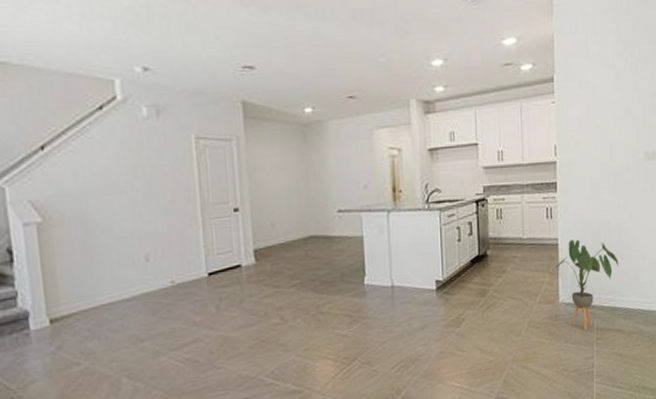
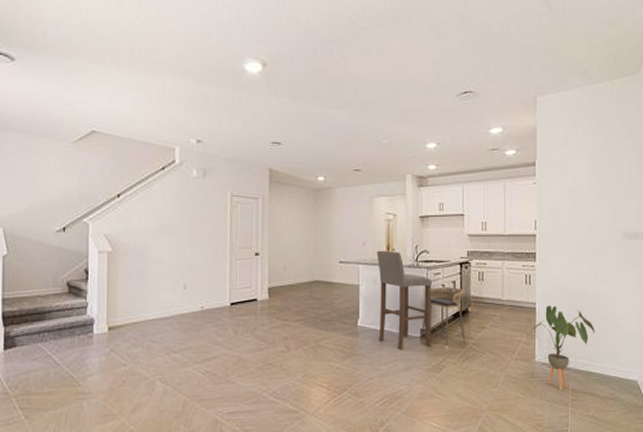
bar stool: none [381,192,449,307] -> present [377,250,433,350]
bar stool: none [436,229,486,297] -> present [421,287,465,346]

